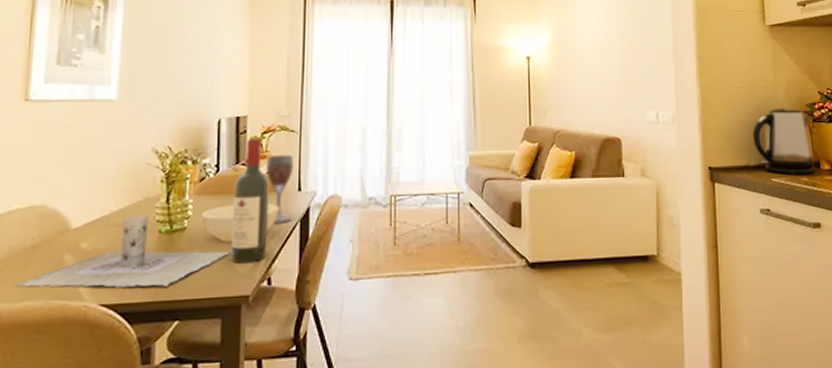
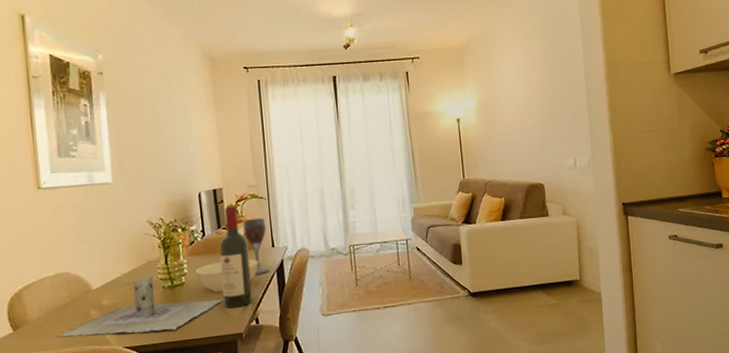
kettle: present [753,108,815,176] -> none [661,146,718,205]

